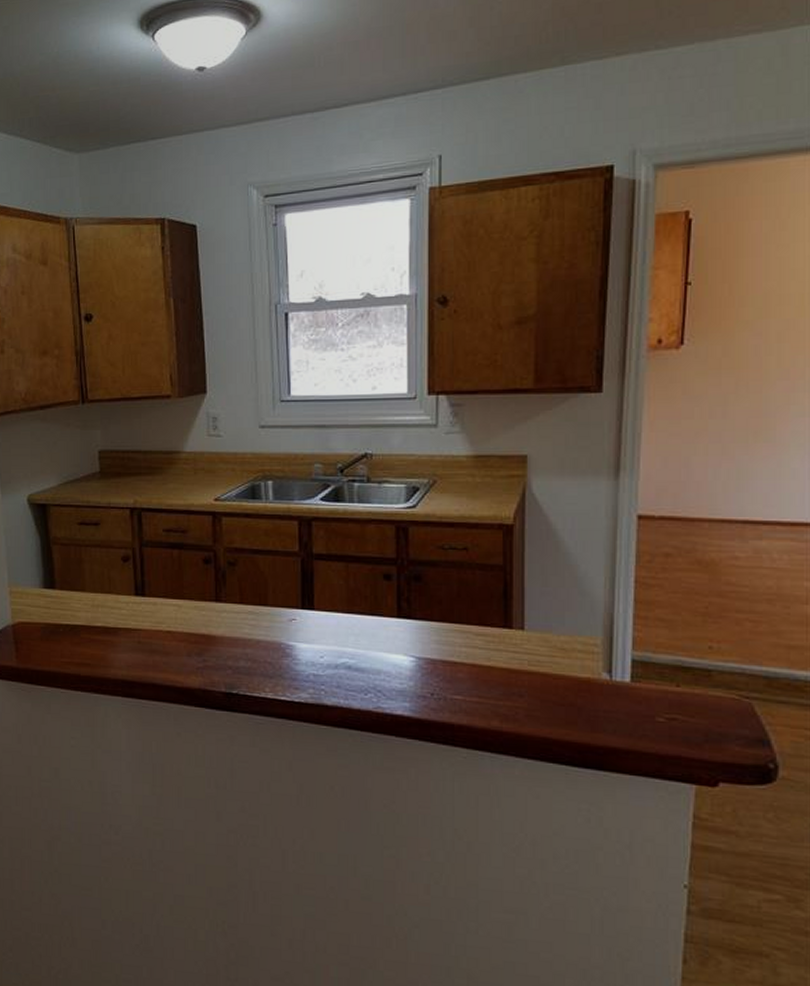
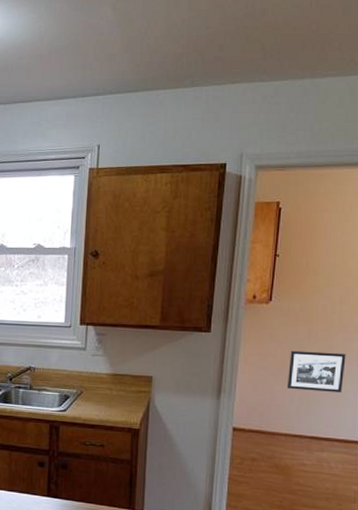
picture frame: none [708,407,788,461] -> present [286,350,346,393]

